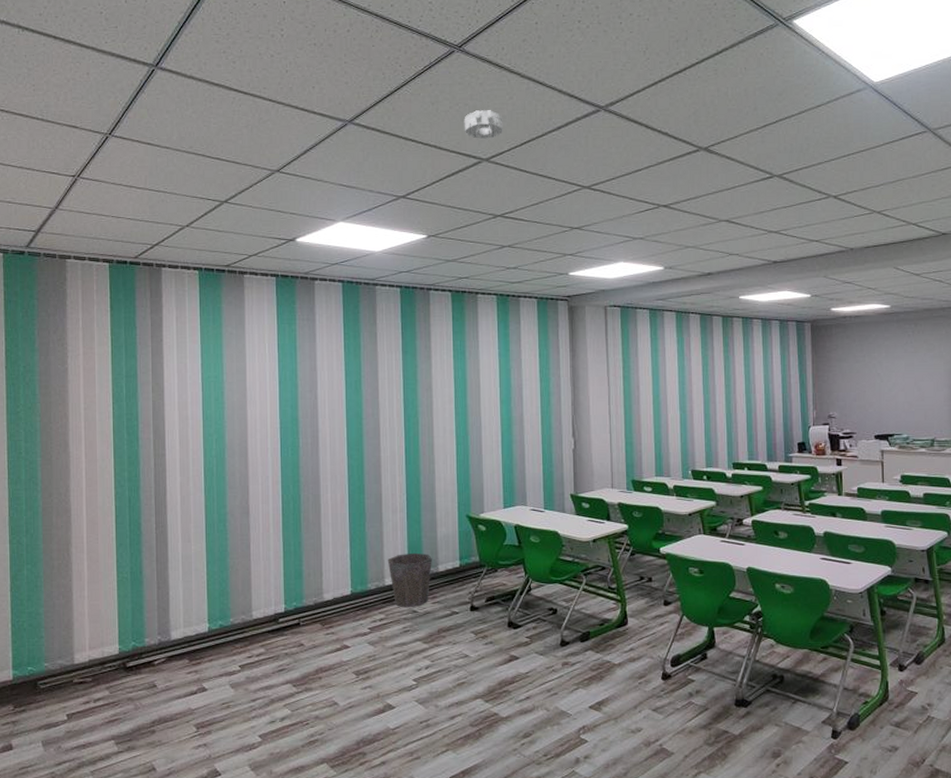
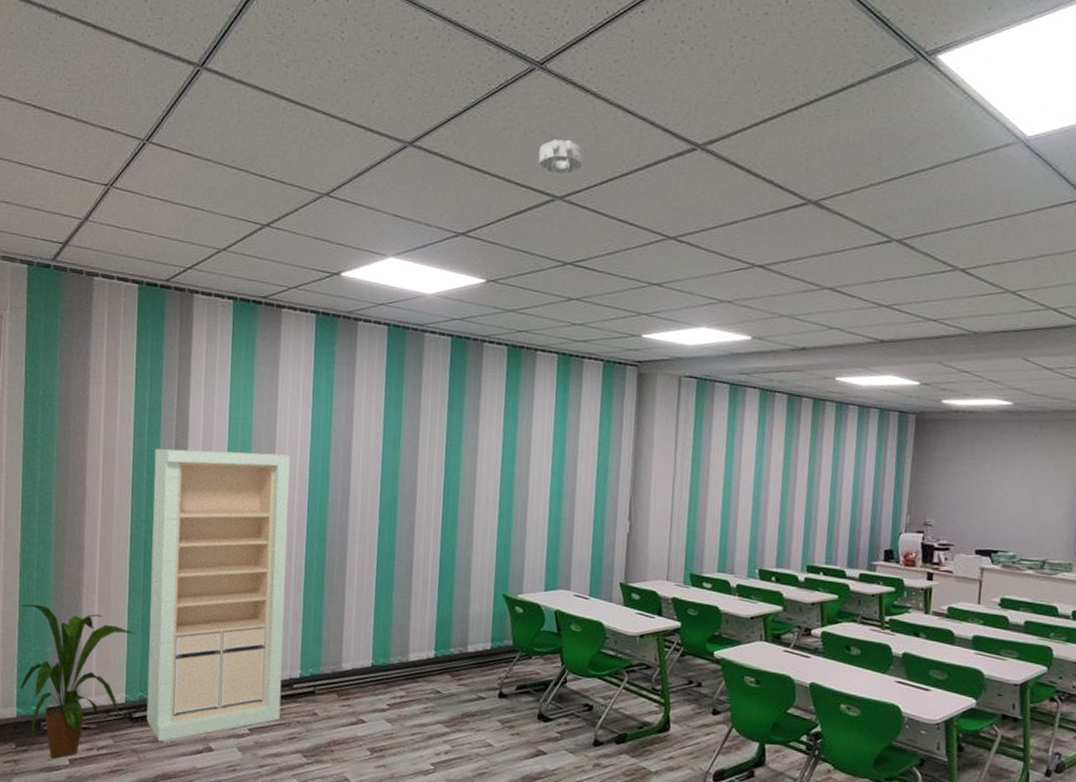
house plant: none [12,569,125,715] -> present [21,604,135,758]
storage cabinet: none [134,406,268,688] -> present [146,448,290,742]
waste bin: present [387,552,432,608] -> none [413,629,462,688]

